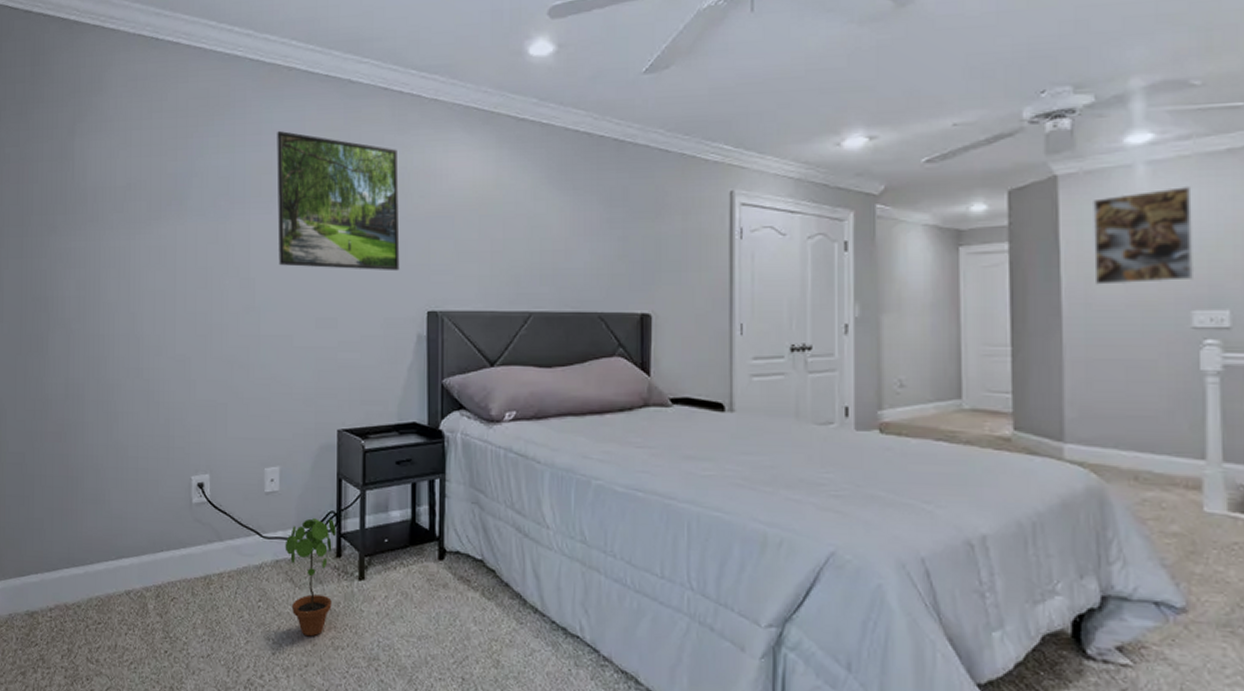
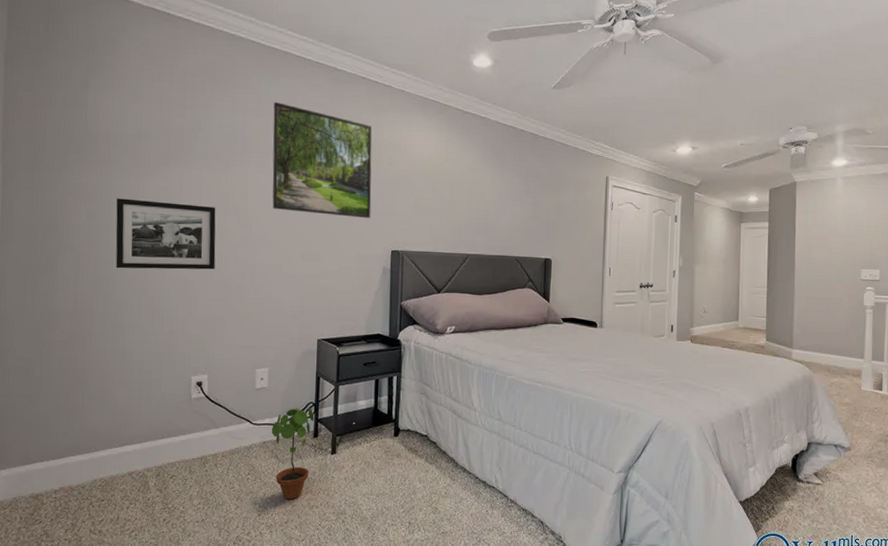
picture frame: none [106,263,215,347] -> present [115,198,216,270]
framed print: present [1093,187,1193,285] -> none [813,194,864,252]

